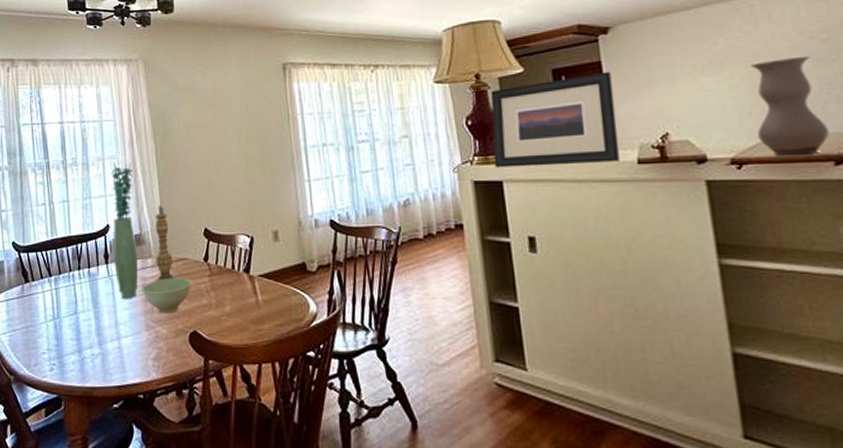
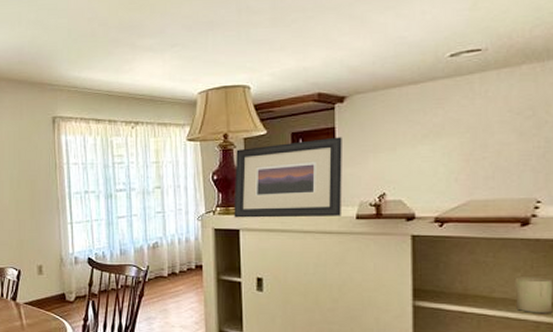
vase: present [751,55,830,155] -> none [461,130,520,216]

